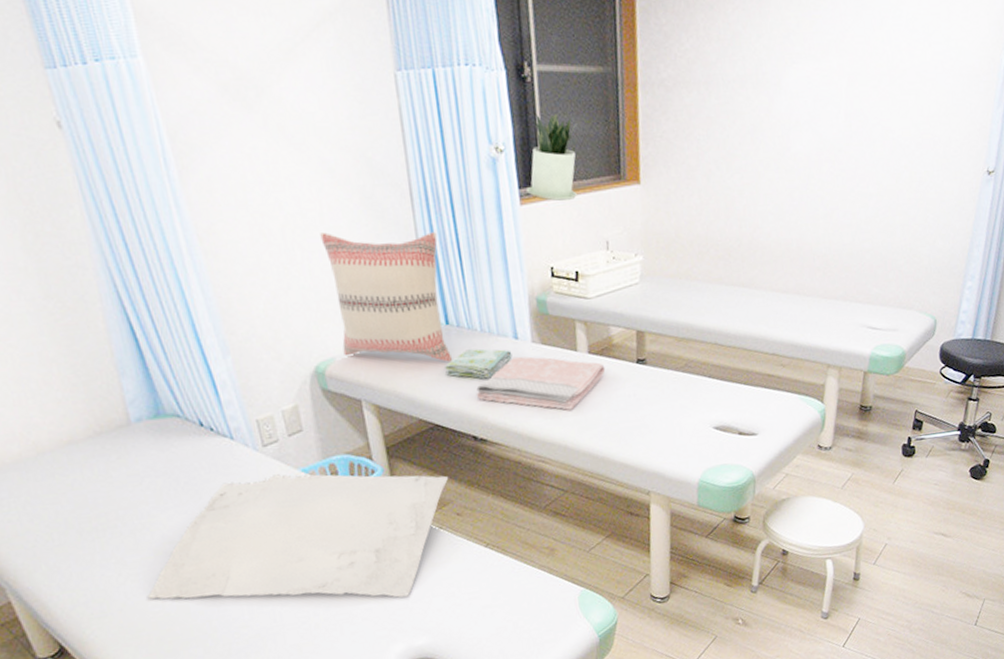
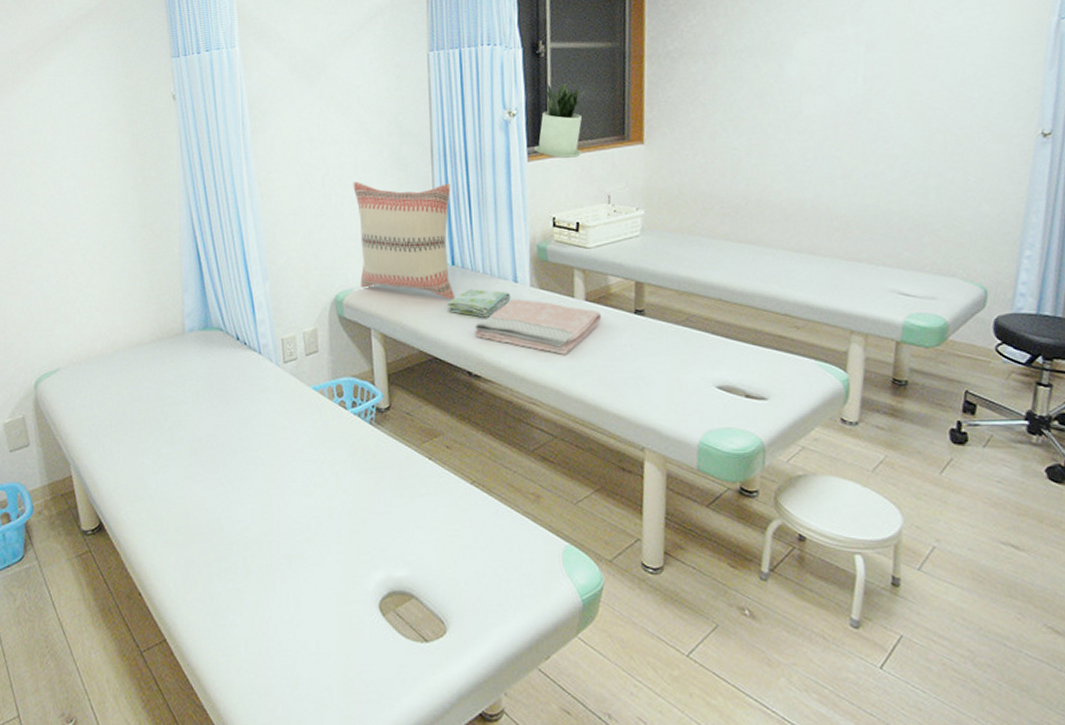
towel: present [147,474,449,600] -> none [172,389,442,523]

